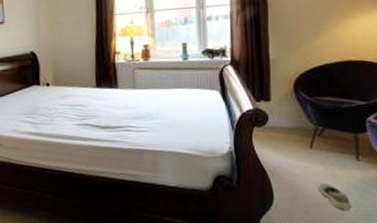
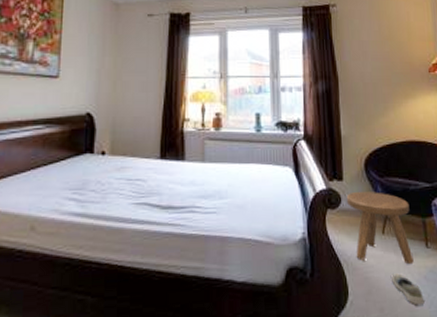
stool: none [273,110,342,175] -> present [346,191,414,265]

